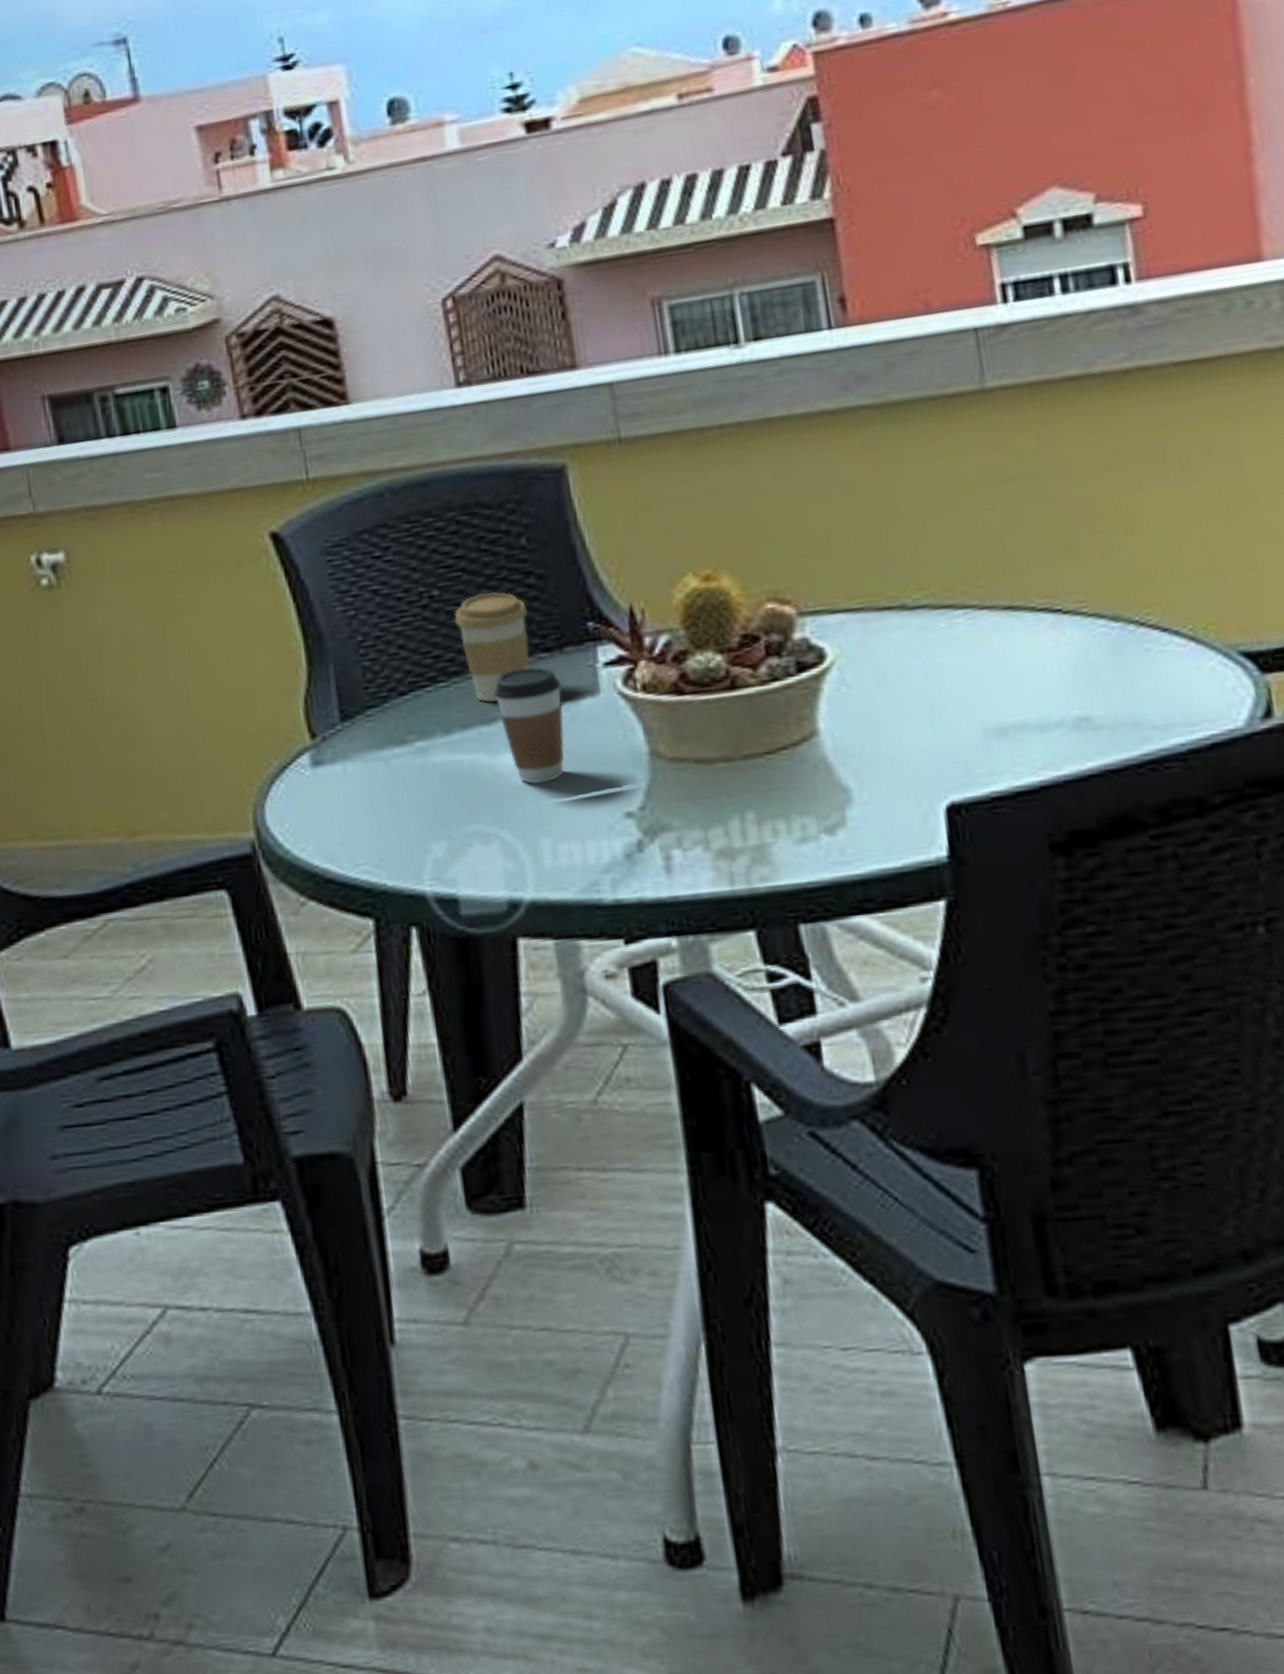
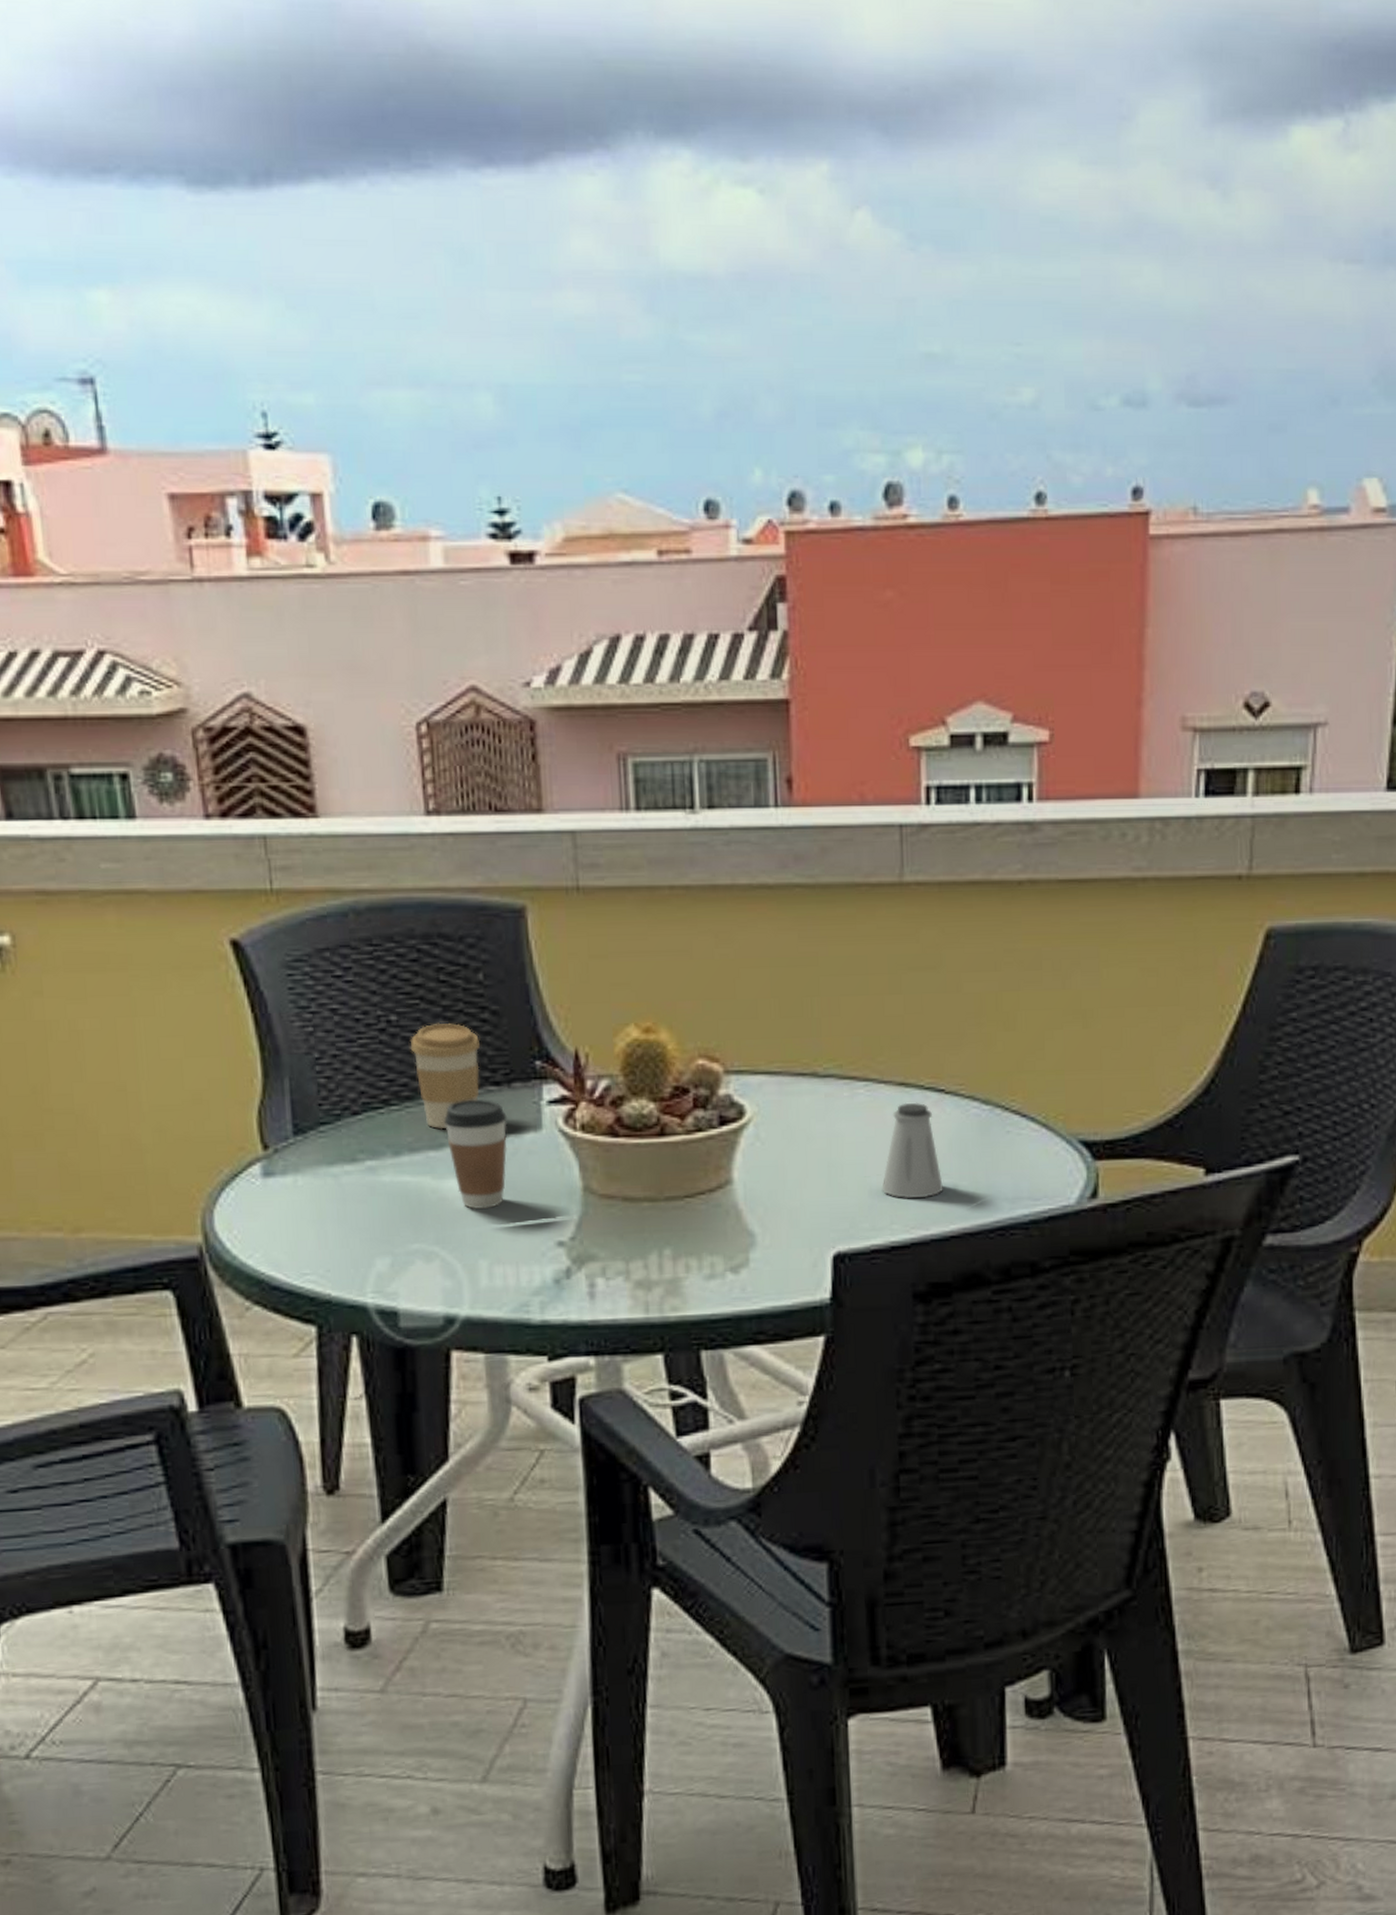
saltshaker: none [996,626,1073,737] -> present [882,1102,943,1199]

